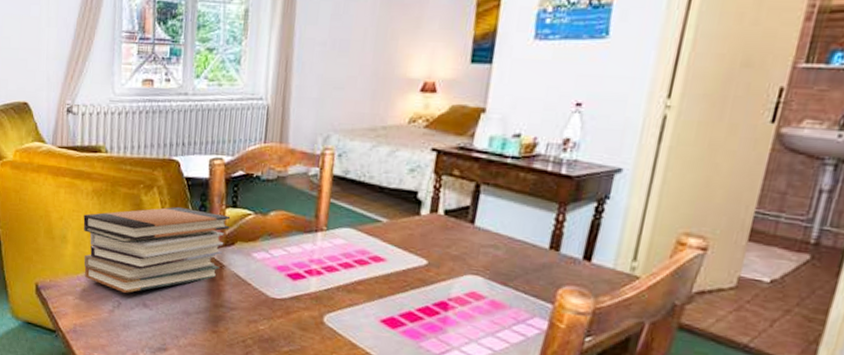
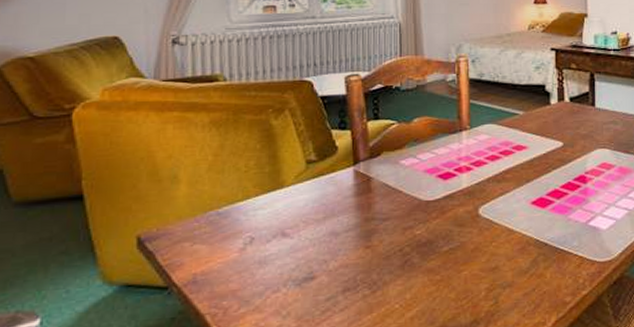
book stack: present [83,207,231,293] -> none [199,126,374,226]

